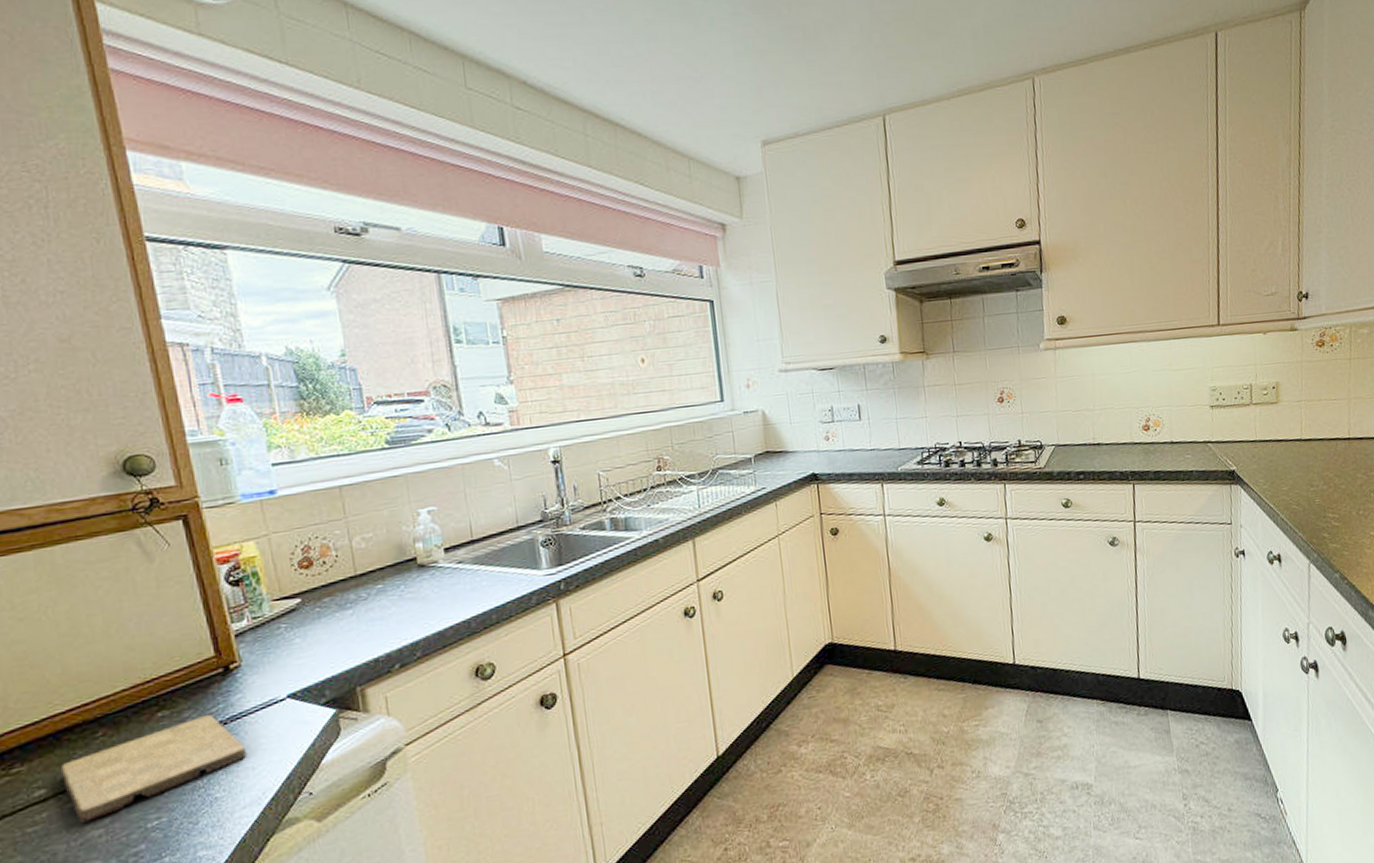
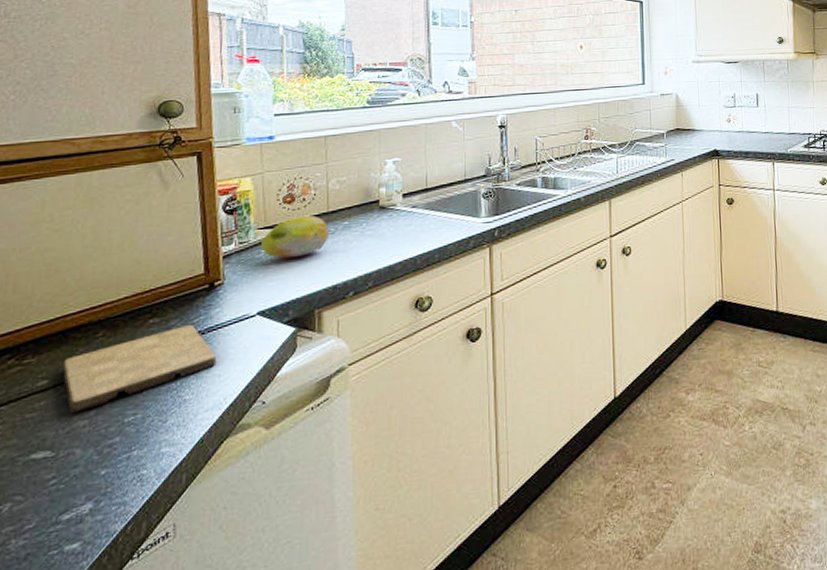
fruit: none [279,580,361,633] -> present [261,215,329,259]

